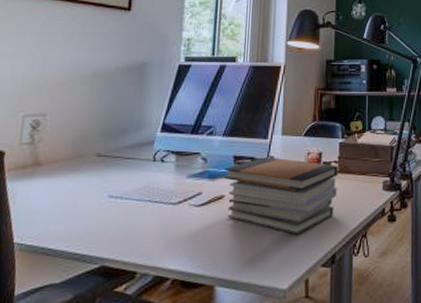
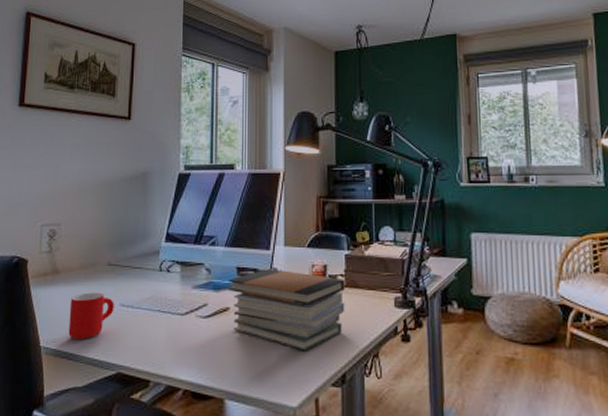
mug: none [47,184,102,233] -> present [68,292,114,339]

